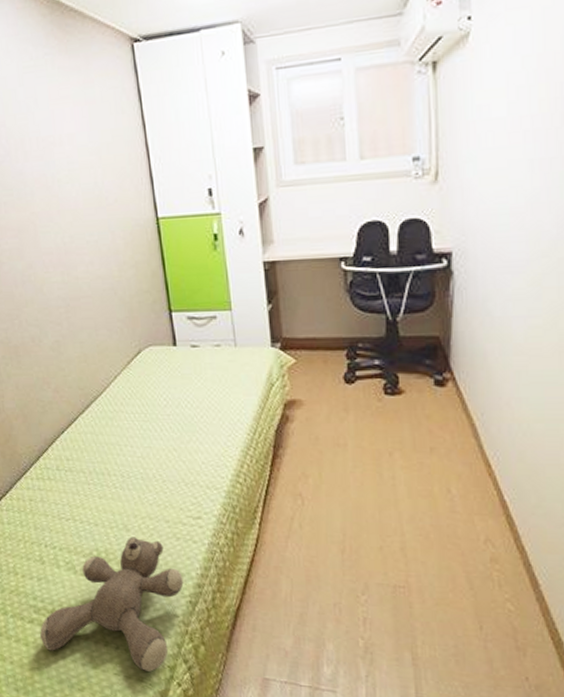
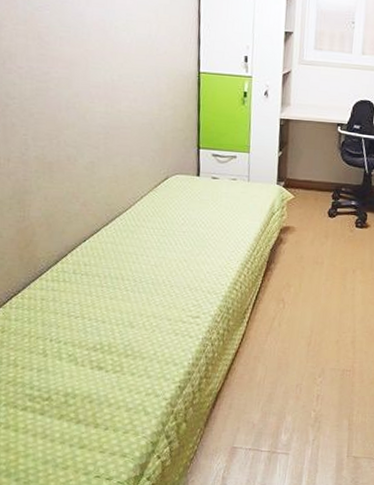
stuffed bear: present [40,536,184,672] -> none [32,332,176,448]

